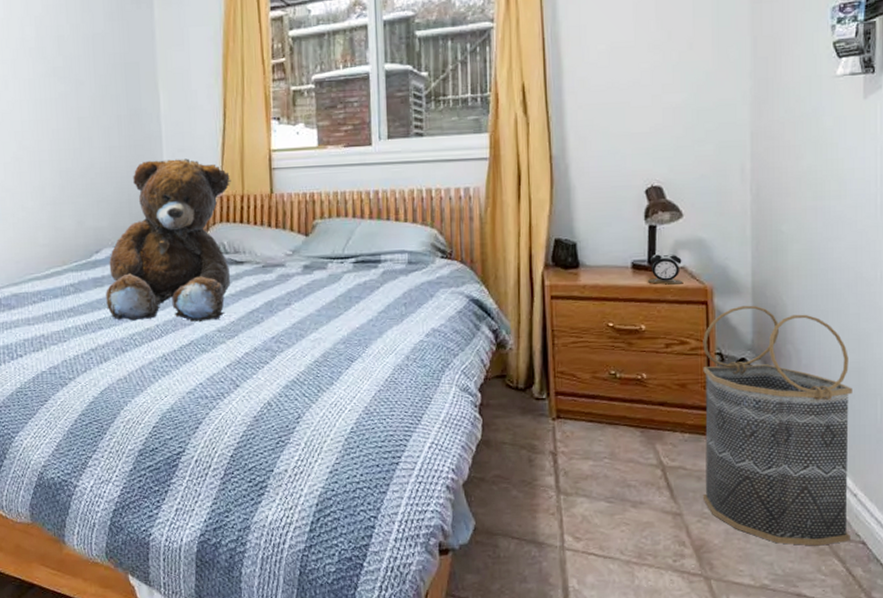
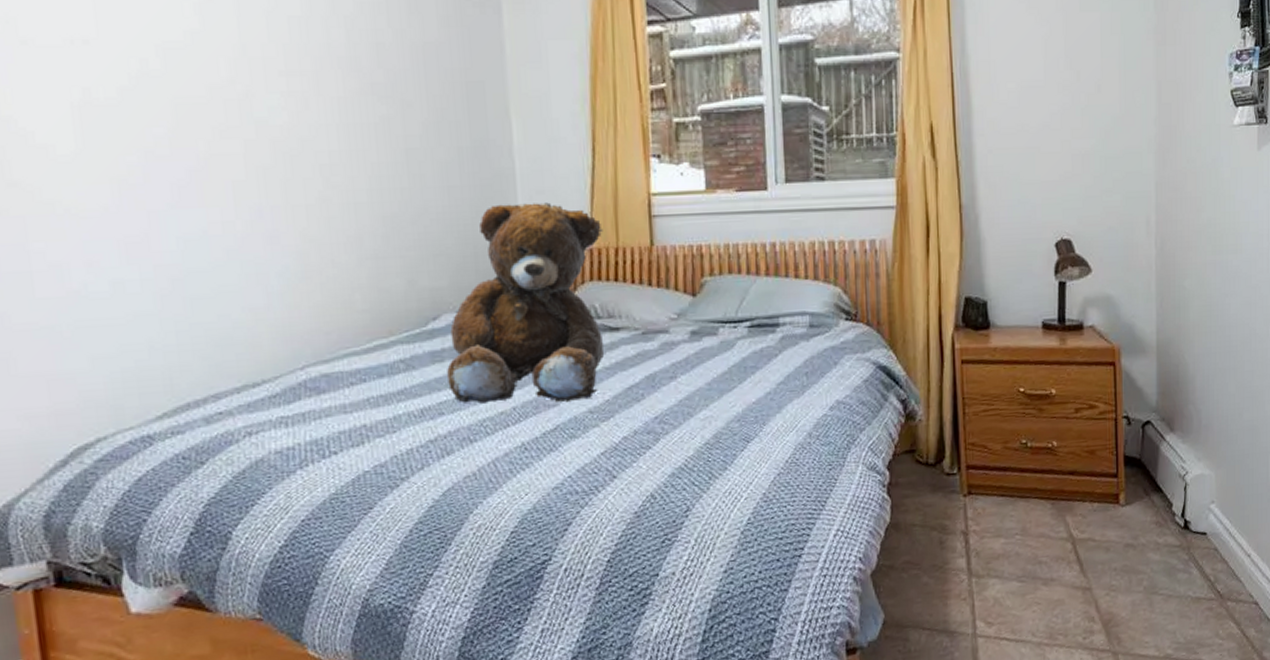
alarm clock: present [647,251,683,286] -> none [1057,309,1092,347]
basket: present [702,305,853,546] -> none [1110,364,1247,611]

